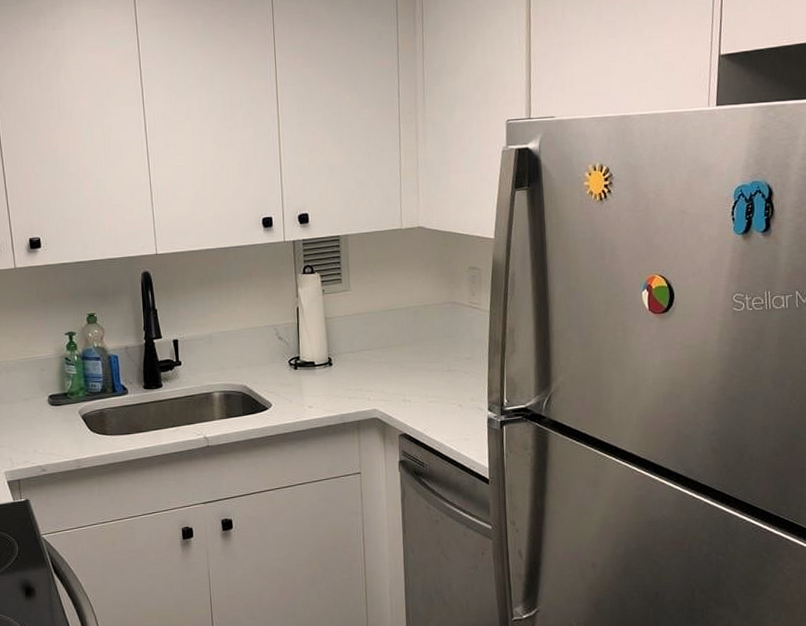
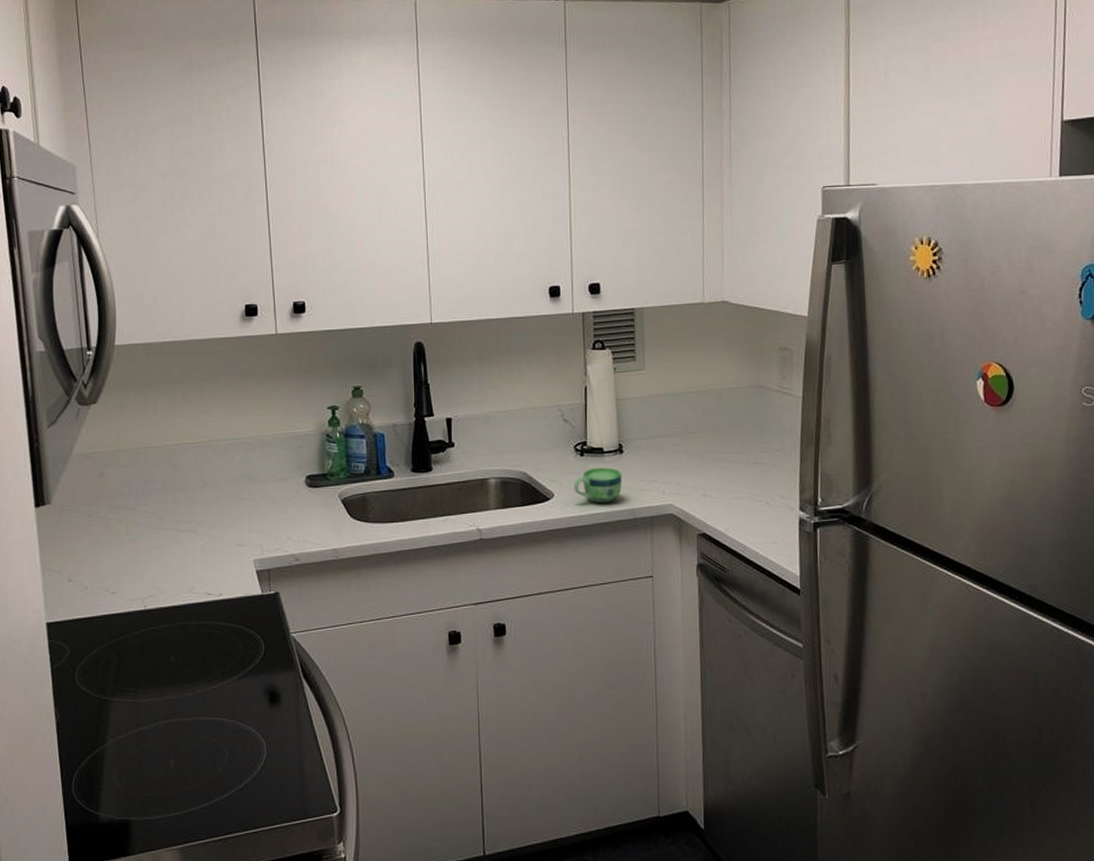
cup: none [289,379,332,411] -> present [574,467,623,504]

